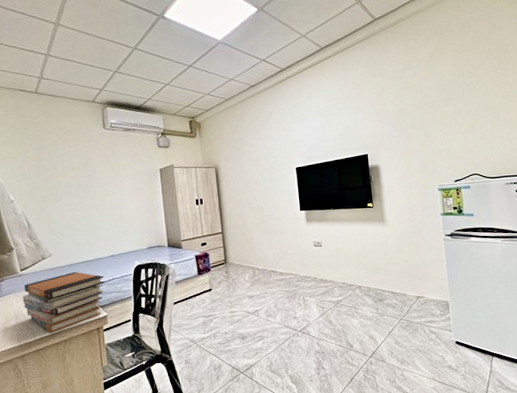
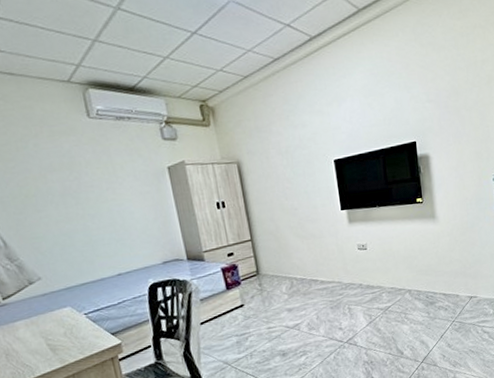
book stack: present [22,272,105,333] -> none [10,296,114,369]

